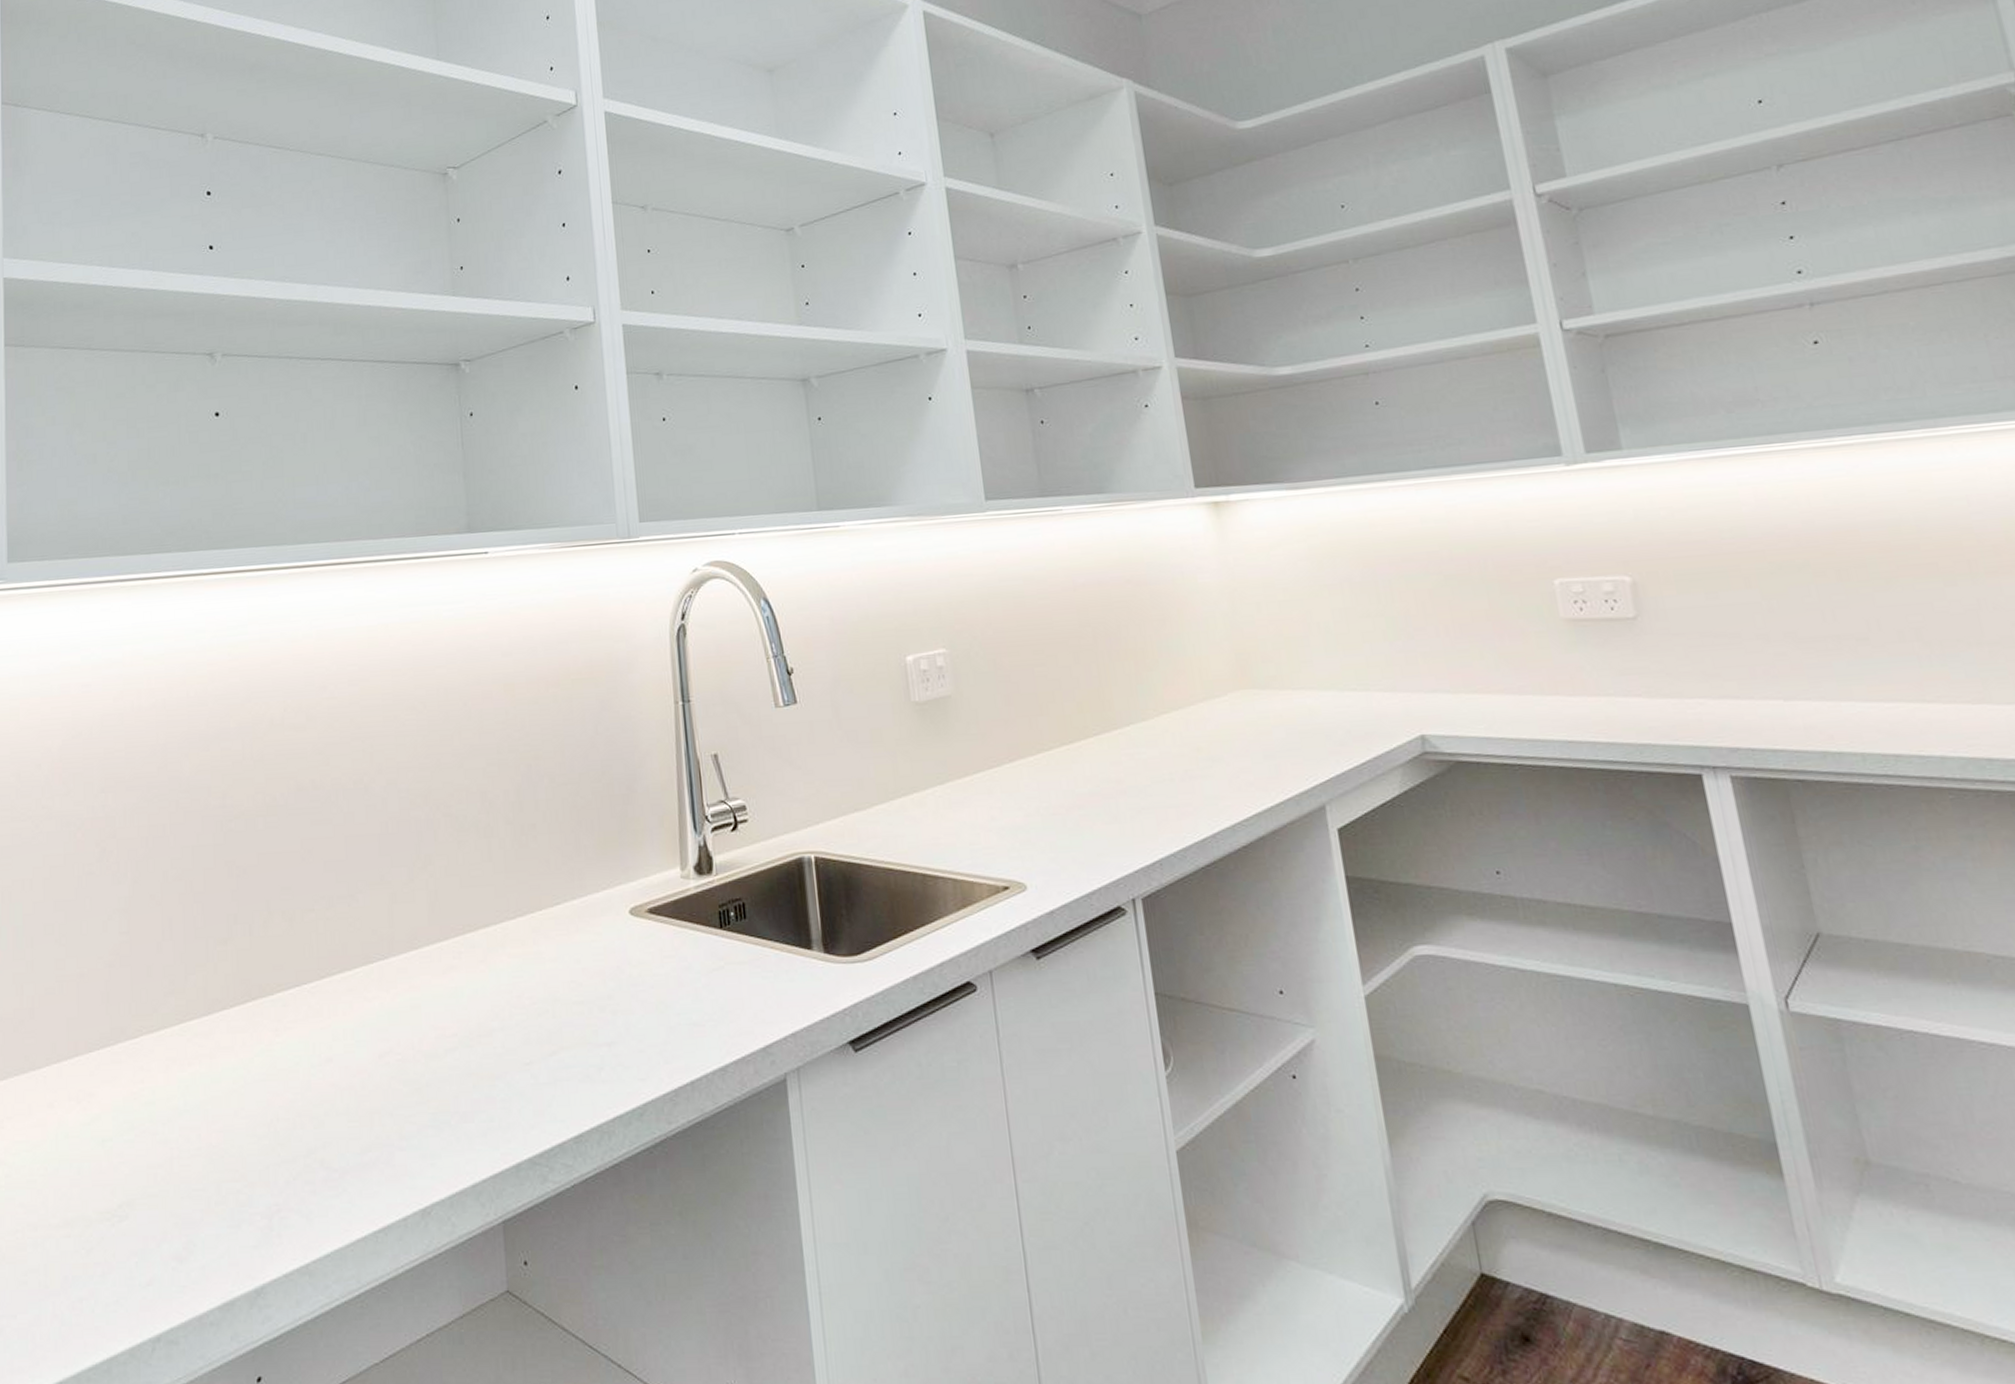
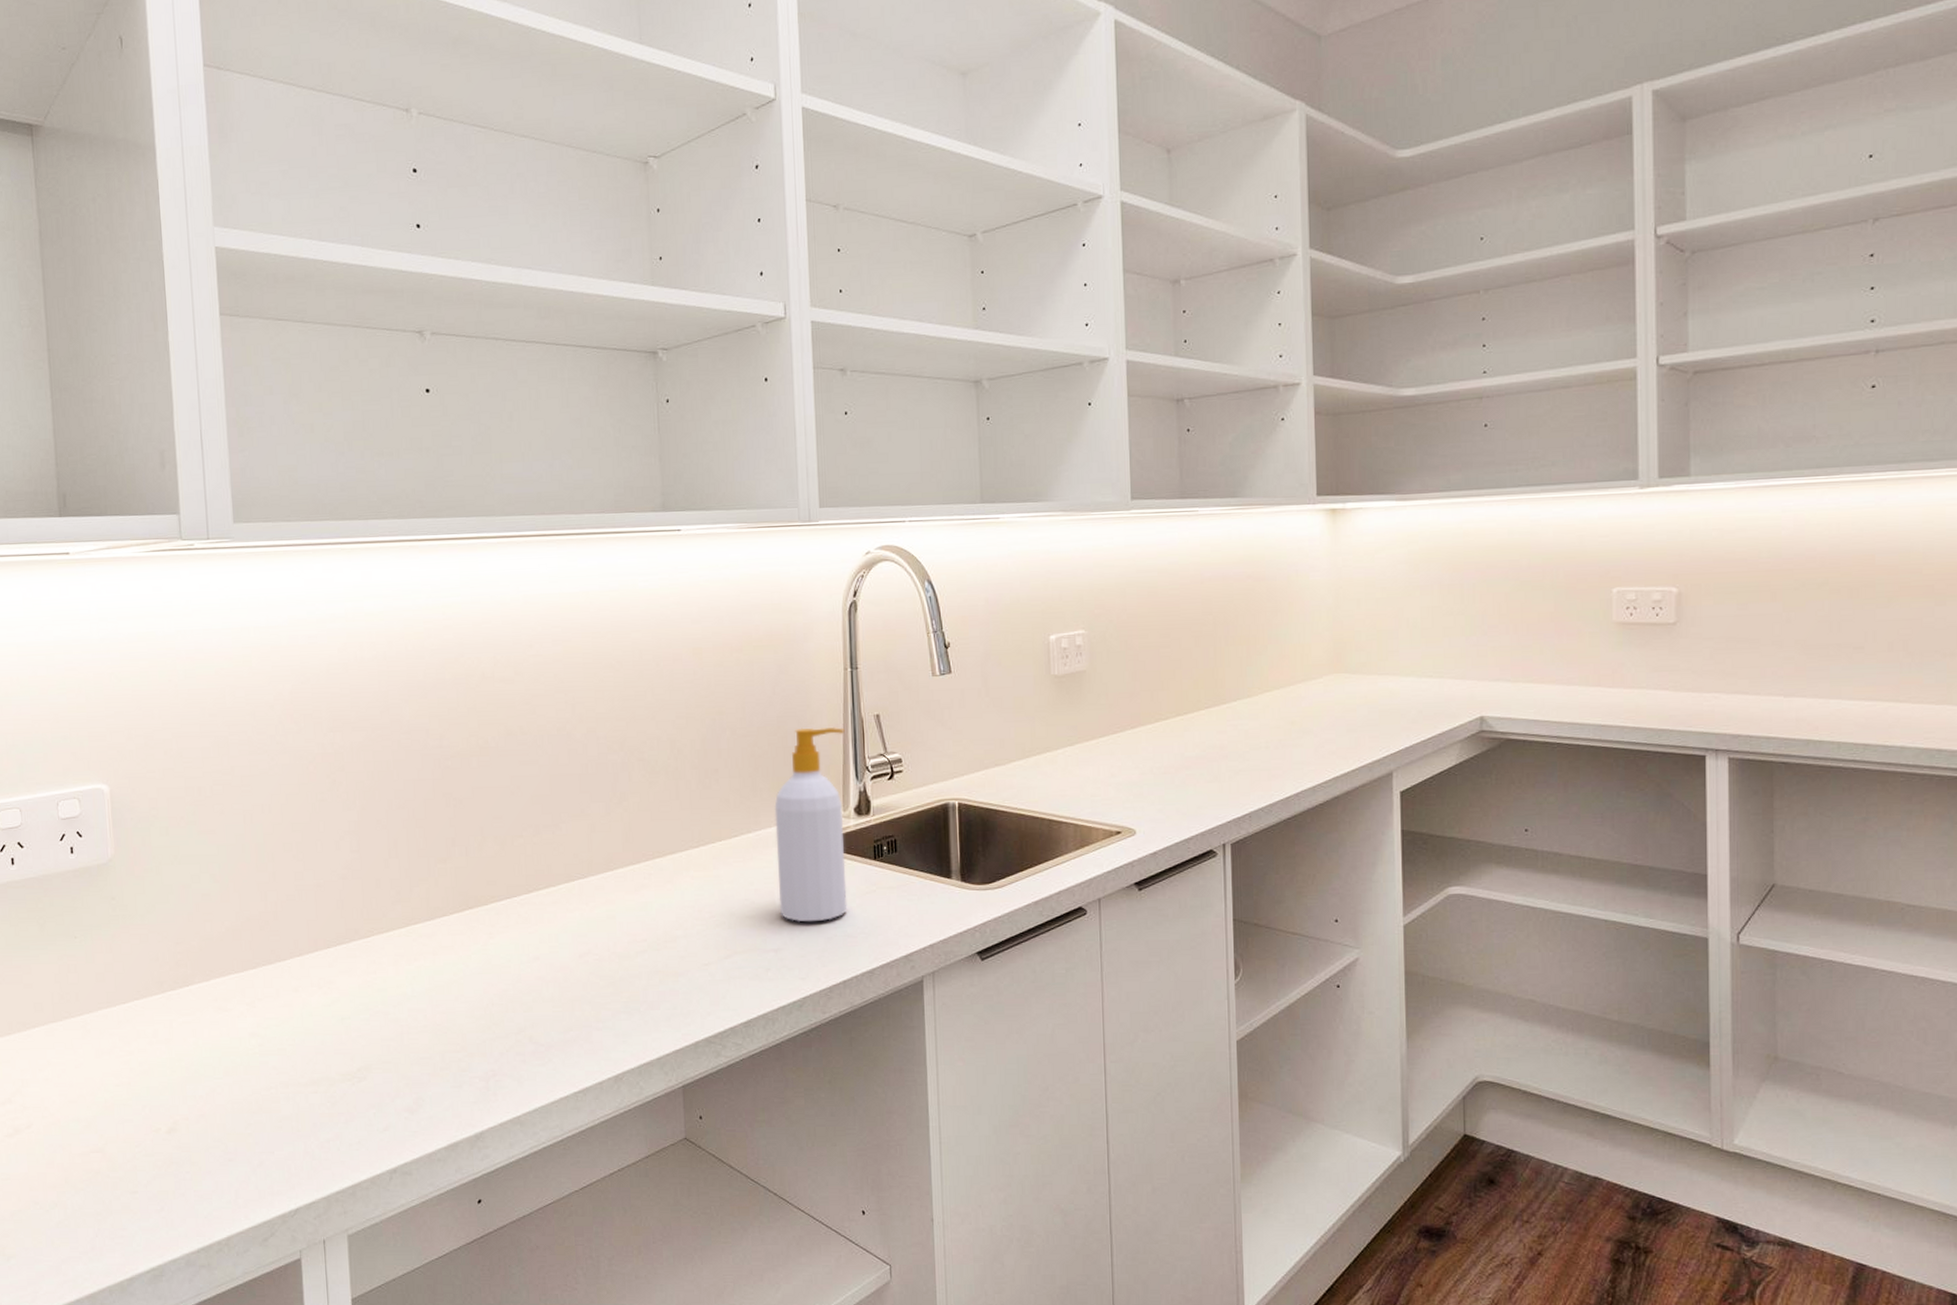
soap bottle: none [601,770,692,1009] -> present [774,726,848,923]

